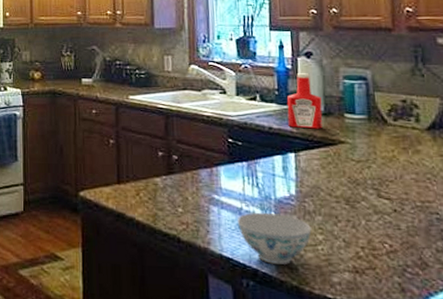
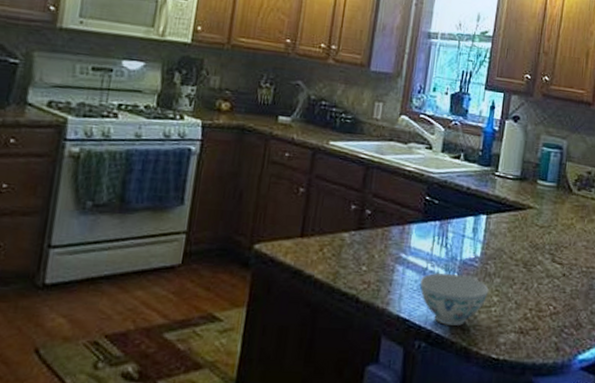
ketchup bottle: present [287,73,323,129] -> none [485,136,520,193]

